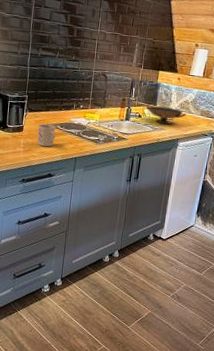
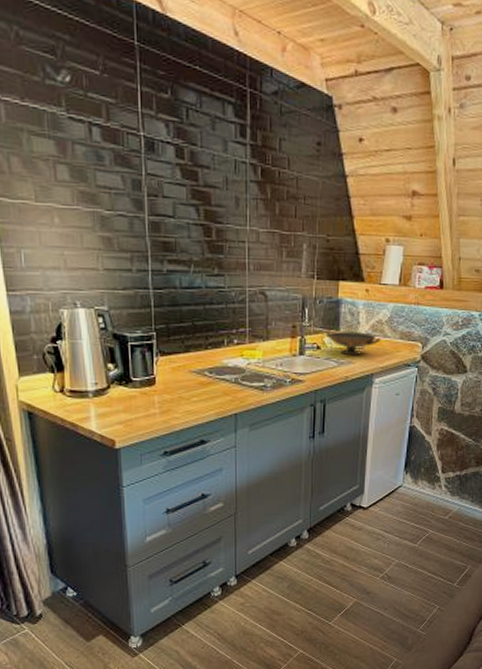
mug: present [37,123,56,147] -> none [177,370,204,403]

